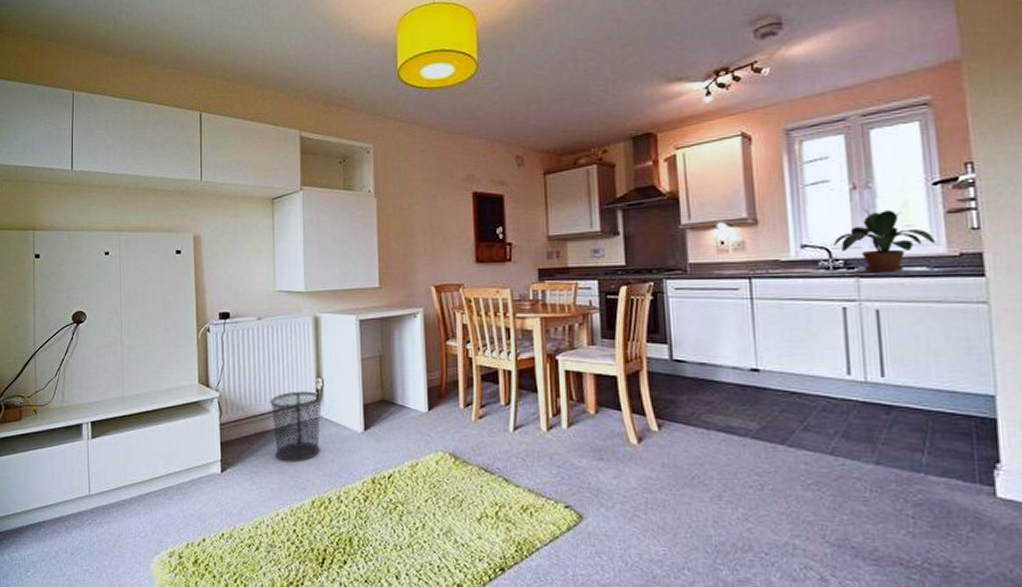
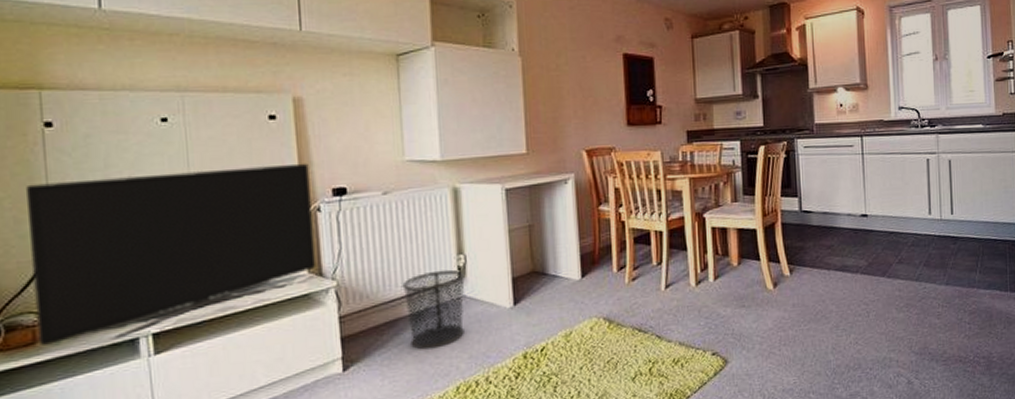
television: none [21,290,205,423] -> present [25,163,317,345]
potted plant: present [834,207,936,272] -> none [922,75,988,129]

